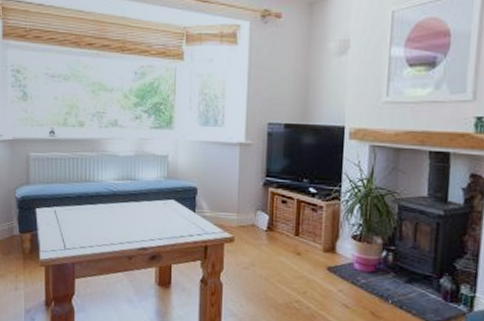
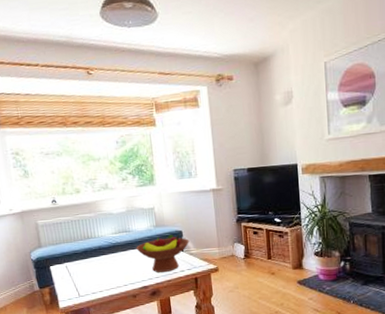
fruit bowl: none [140,190,204,235] -> present [136,234,190,273]

